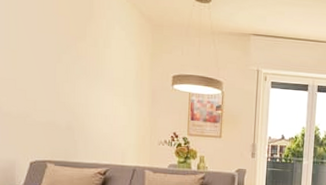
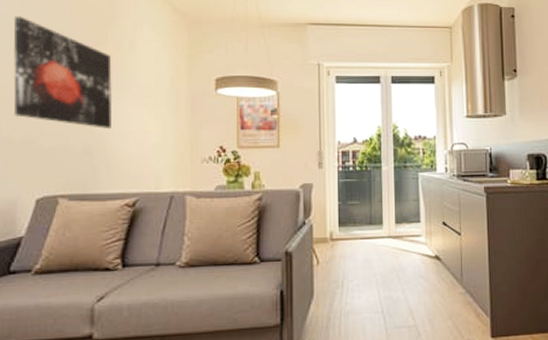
wall art: none [11,10,90,112] -> present [13,16,112,130]

